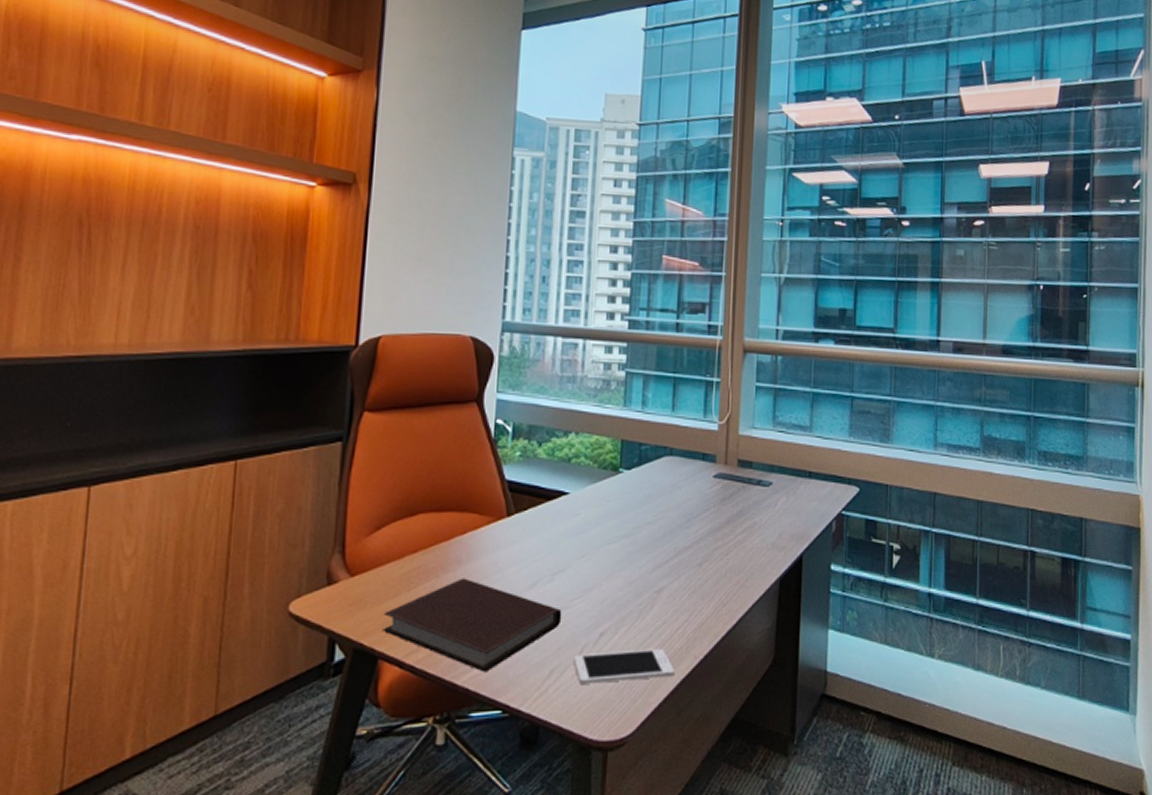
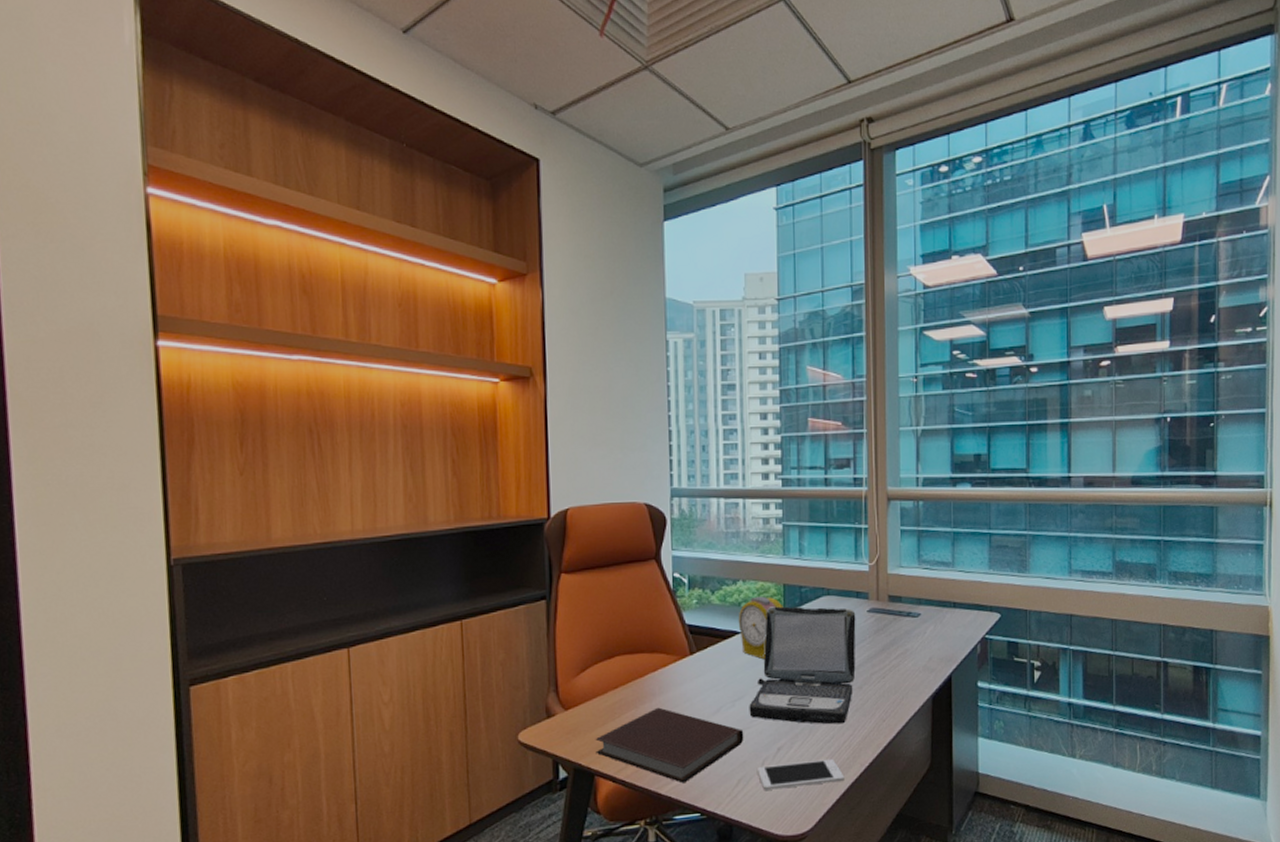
alarm clock: none [566,452,620,527] -> present [738,596,784,660]
laptop: none [570,465,700,607] -> present [749,606,856,725]

